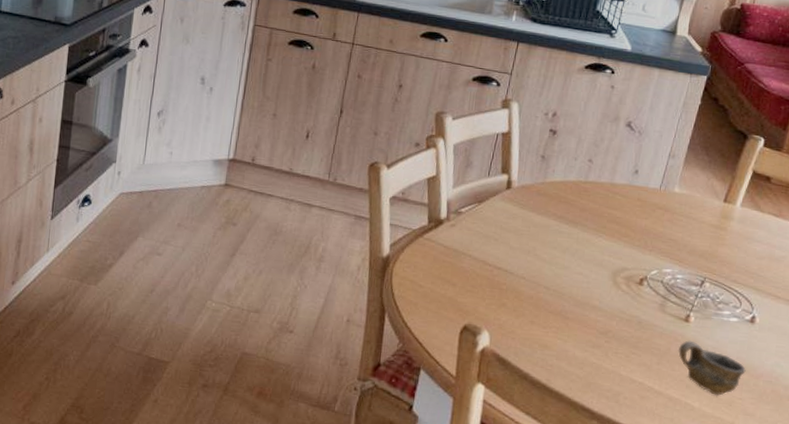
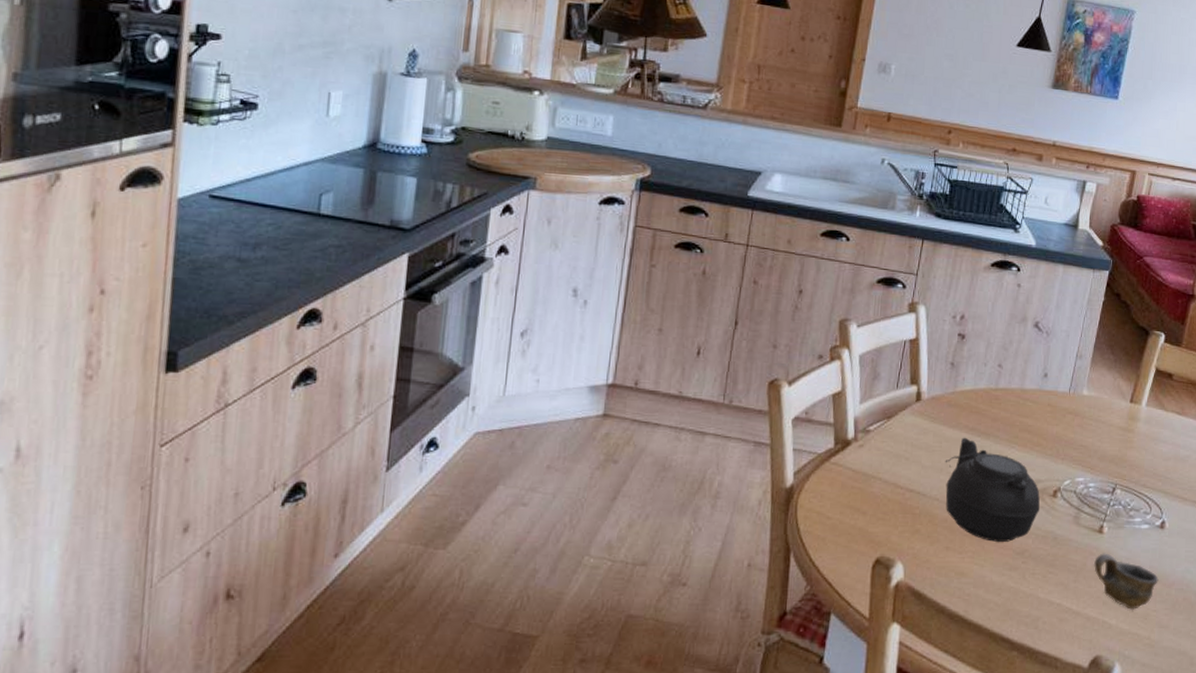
teapot: none [532,224,626,322] -> present [945,437,1040,543]

